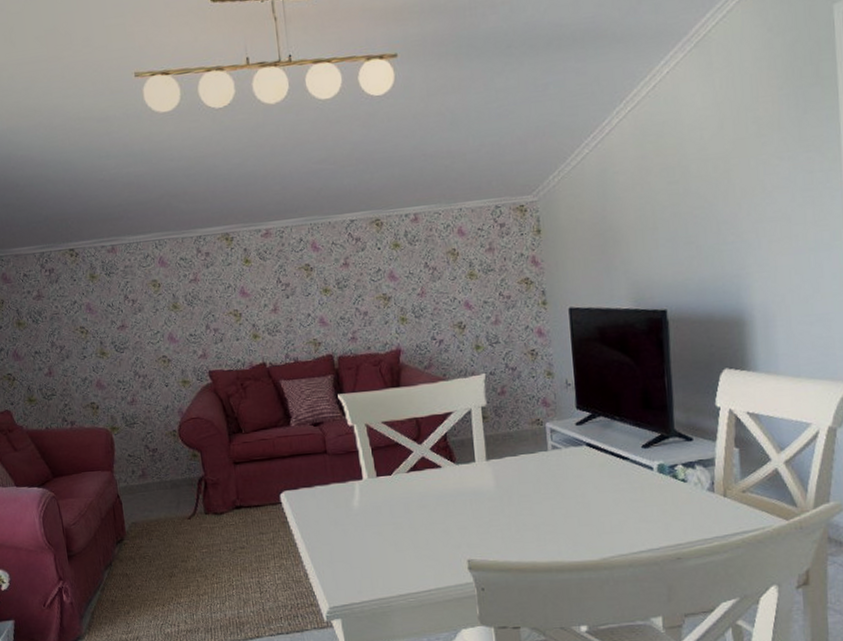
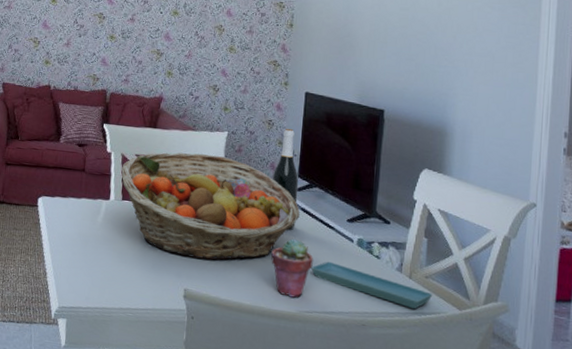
fruit basket: none [369,403,586,525] -> present [121,152,300,260]
wine bottle: none [546,354,583,471] -> present [272,128,299,230]
potted succulent: none [560,479,610,545] -> present [271,238,313,298]
saucer: none [609,496,754,530] -> present [311,261,433,310]

